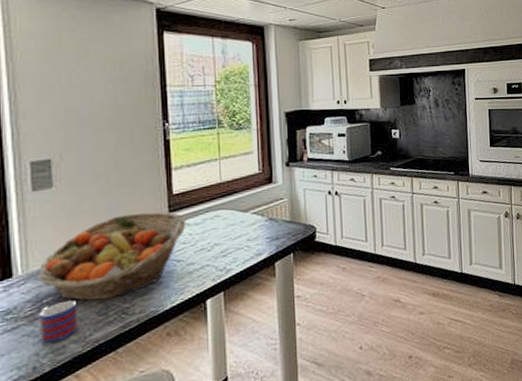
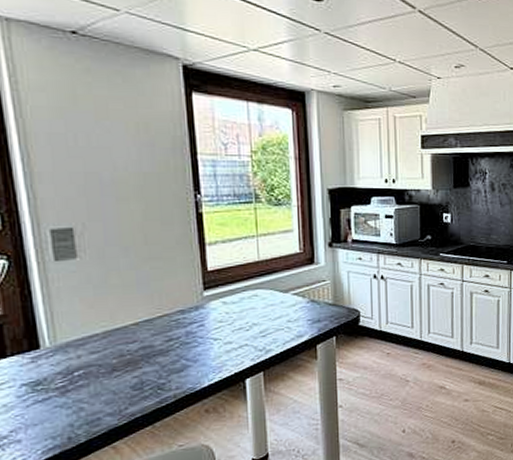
fruit basket: present [38,211,186,301] -> none [67,288,223,376]
mug: present [39,300,78,344] -> none [71,373,113,416]

